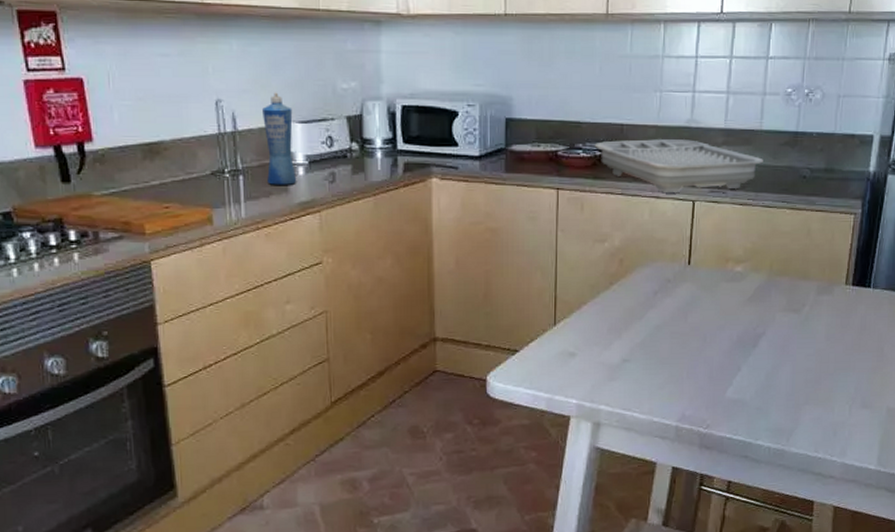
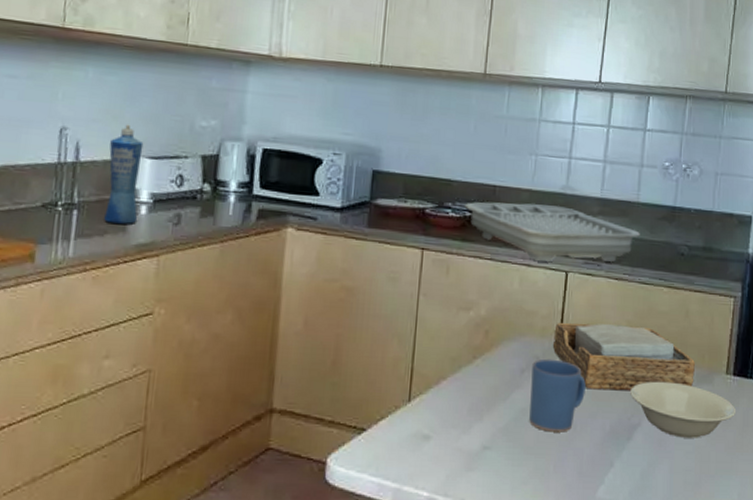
mug: none [663,280,714,344] -> present [529,358,586,432]
napkin holder: none [682,246,816,306] -> present [552,322,695,391]
bowl: none [755,294,855,343] -> present [630,381,737,438]

